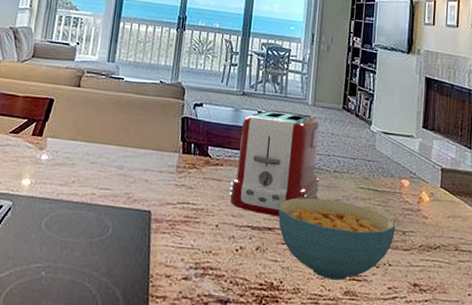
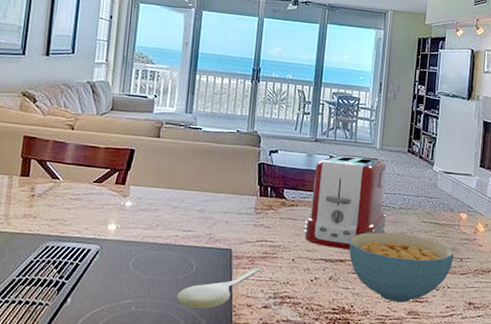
spoon: none [90,232,182,277] -> present [176,267,261,308]

